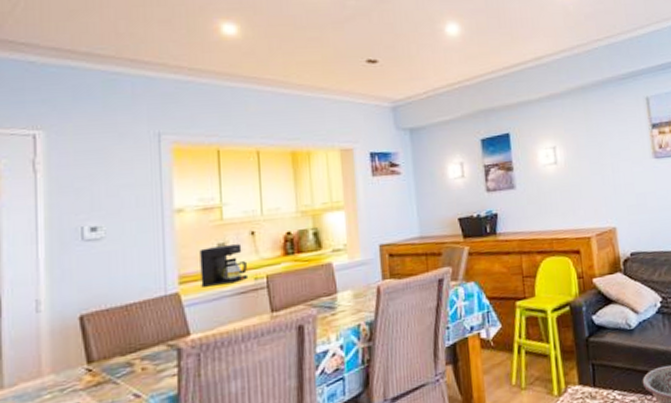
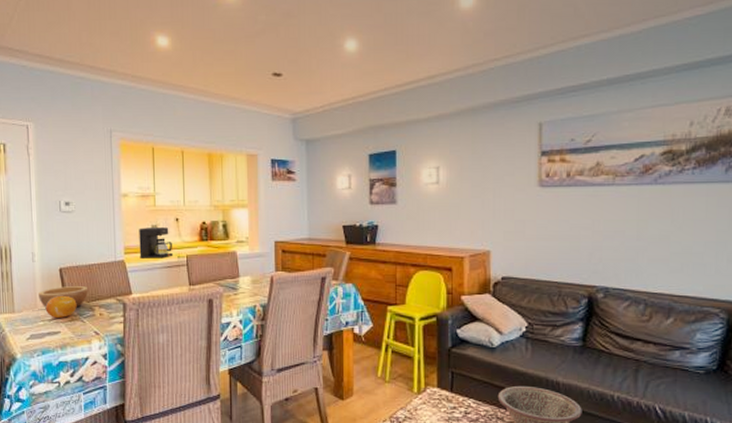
bowl: none [45,334,125,374] -> present [38,286,89,308]
fruit: none [55,351,106,386] -> present [45,295,77,319]

